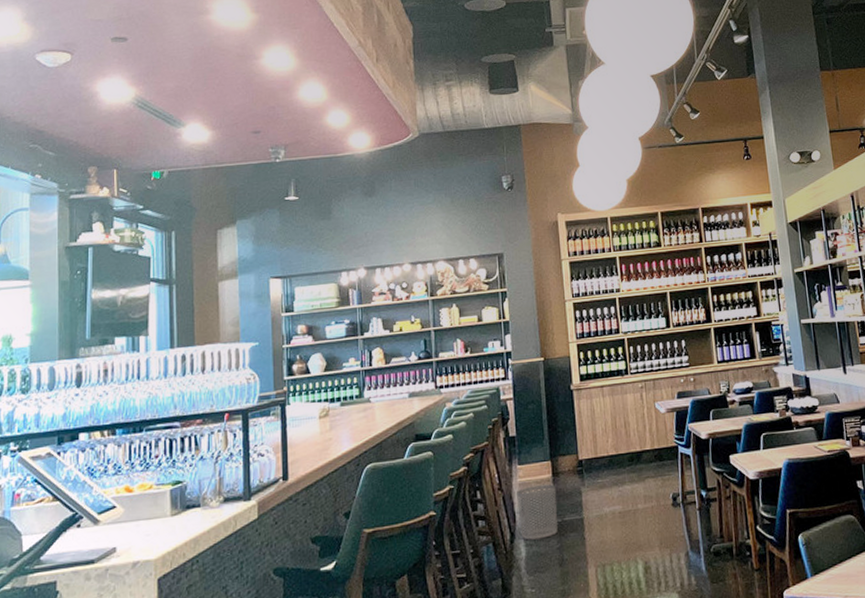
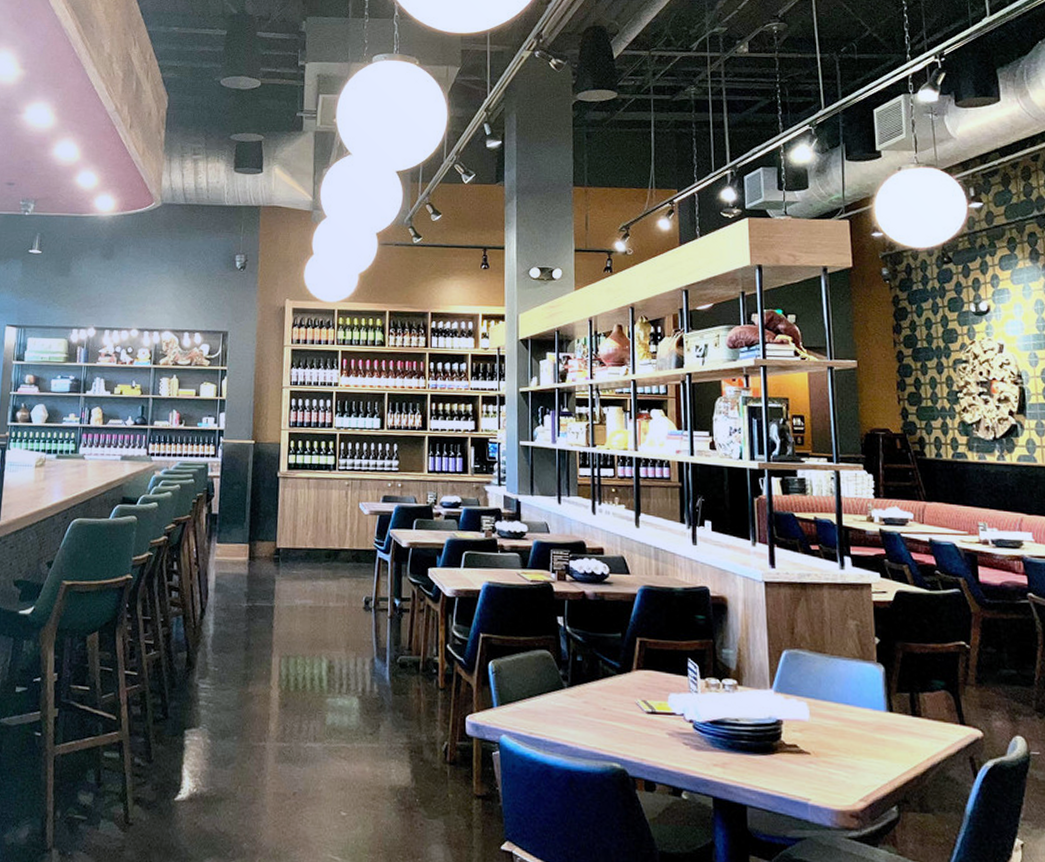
waste bin: present [517,484,558,540] -> none [211,566,251,620]

